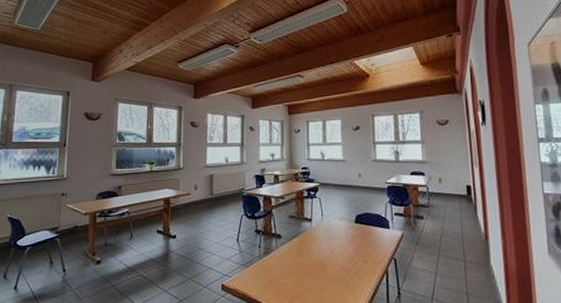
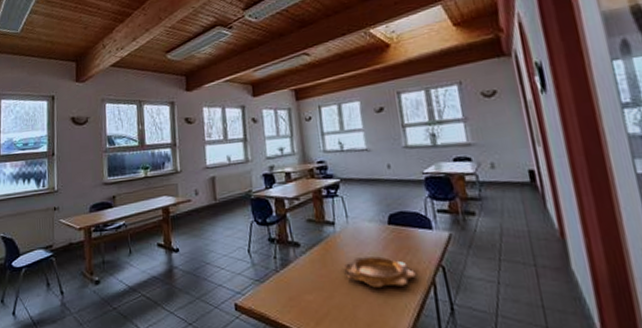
decorative bowl: none [316,249,375,274] -> present [343,256,418,288]

